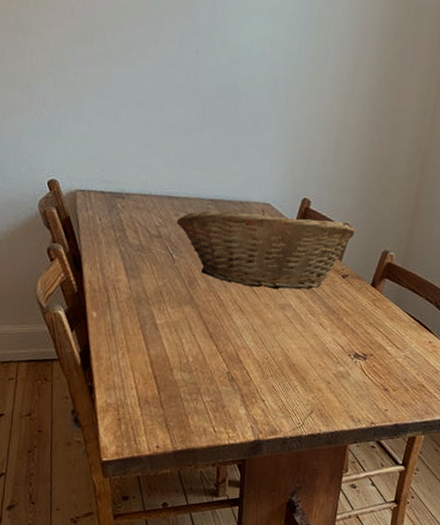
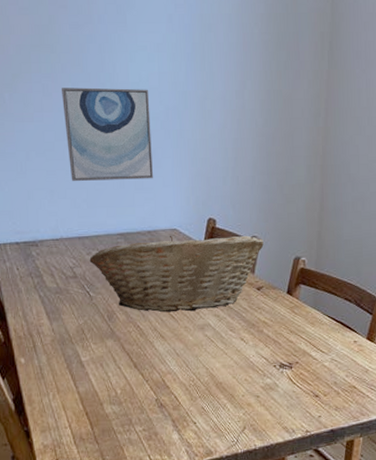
wall art: none [167,37,259,149] -> present [61,87,153,181]

